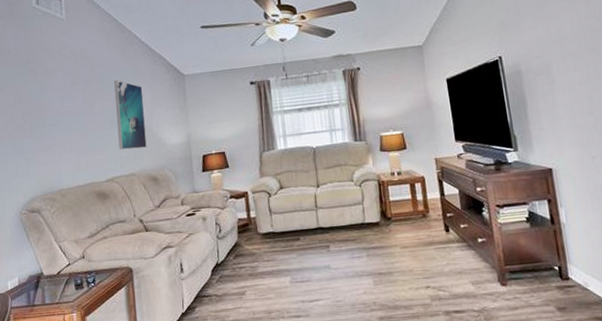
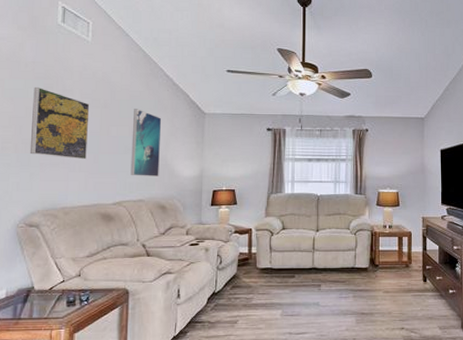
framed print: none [19,72,76,141] -> present [29,86,90,160]

